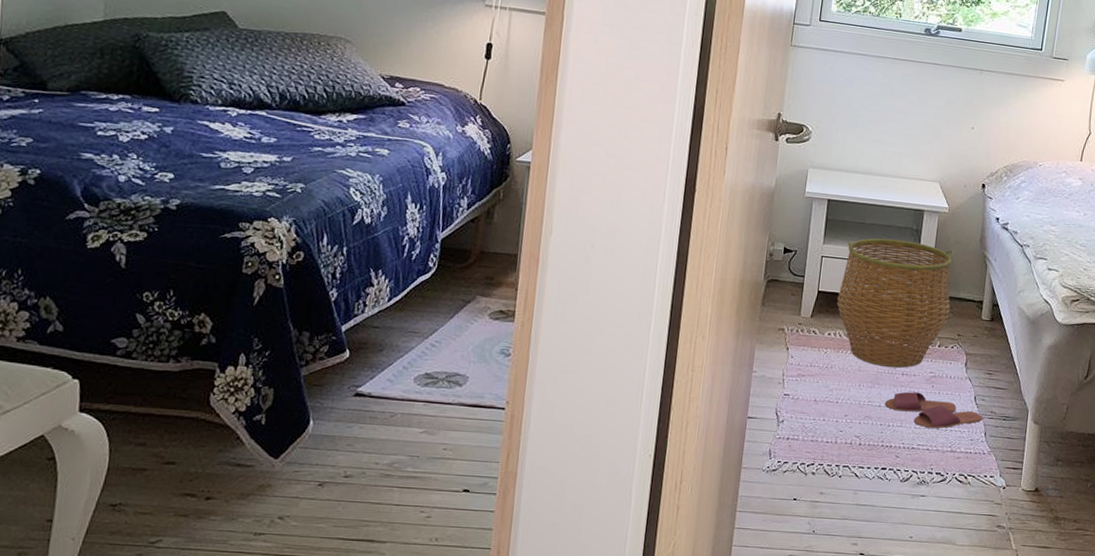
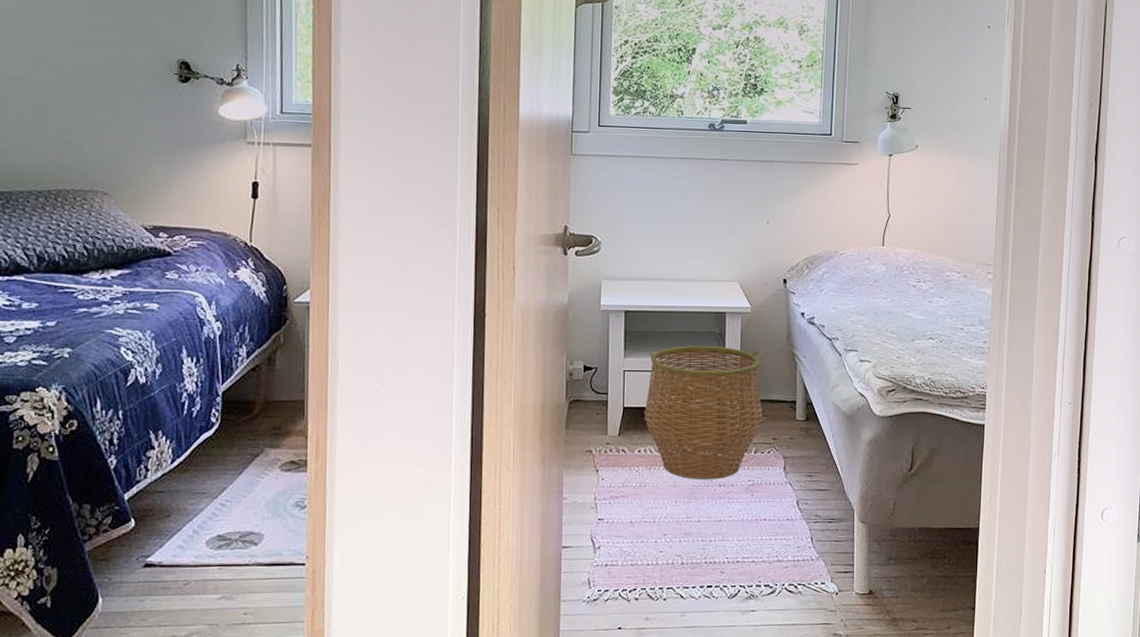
slippers: present [884,391,983,429] -> none [704,503,808,539]

